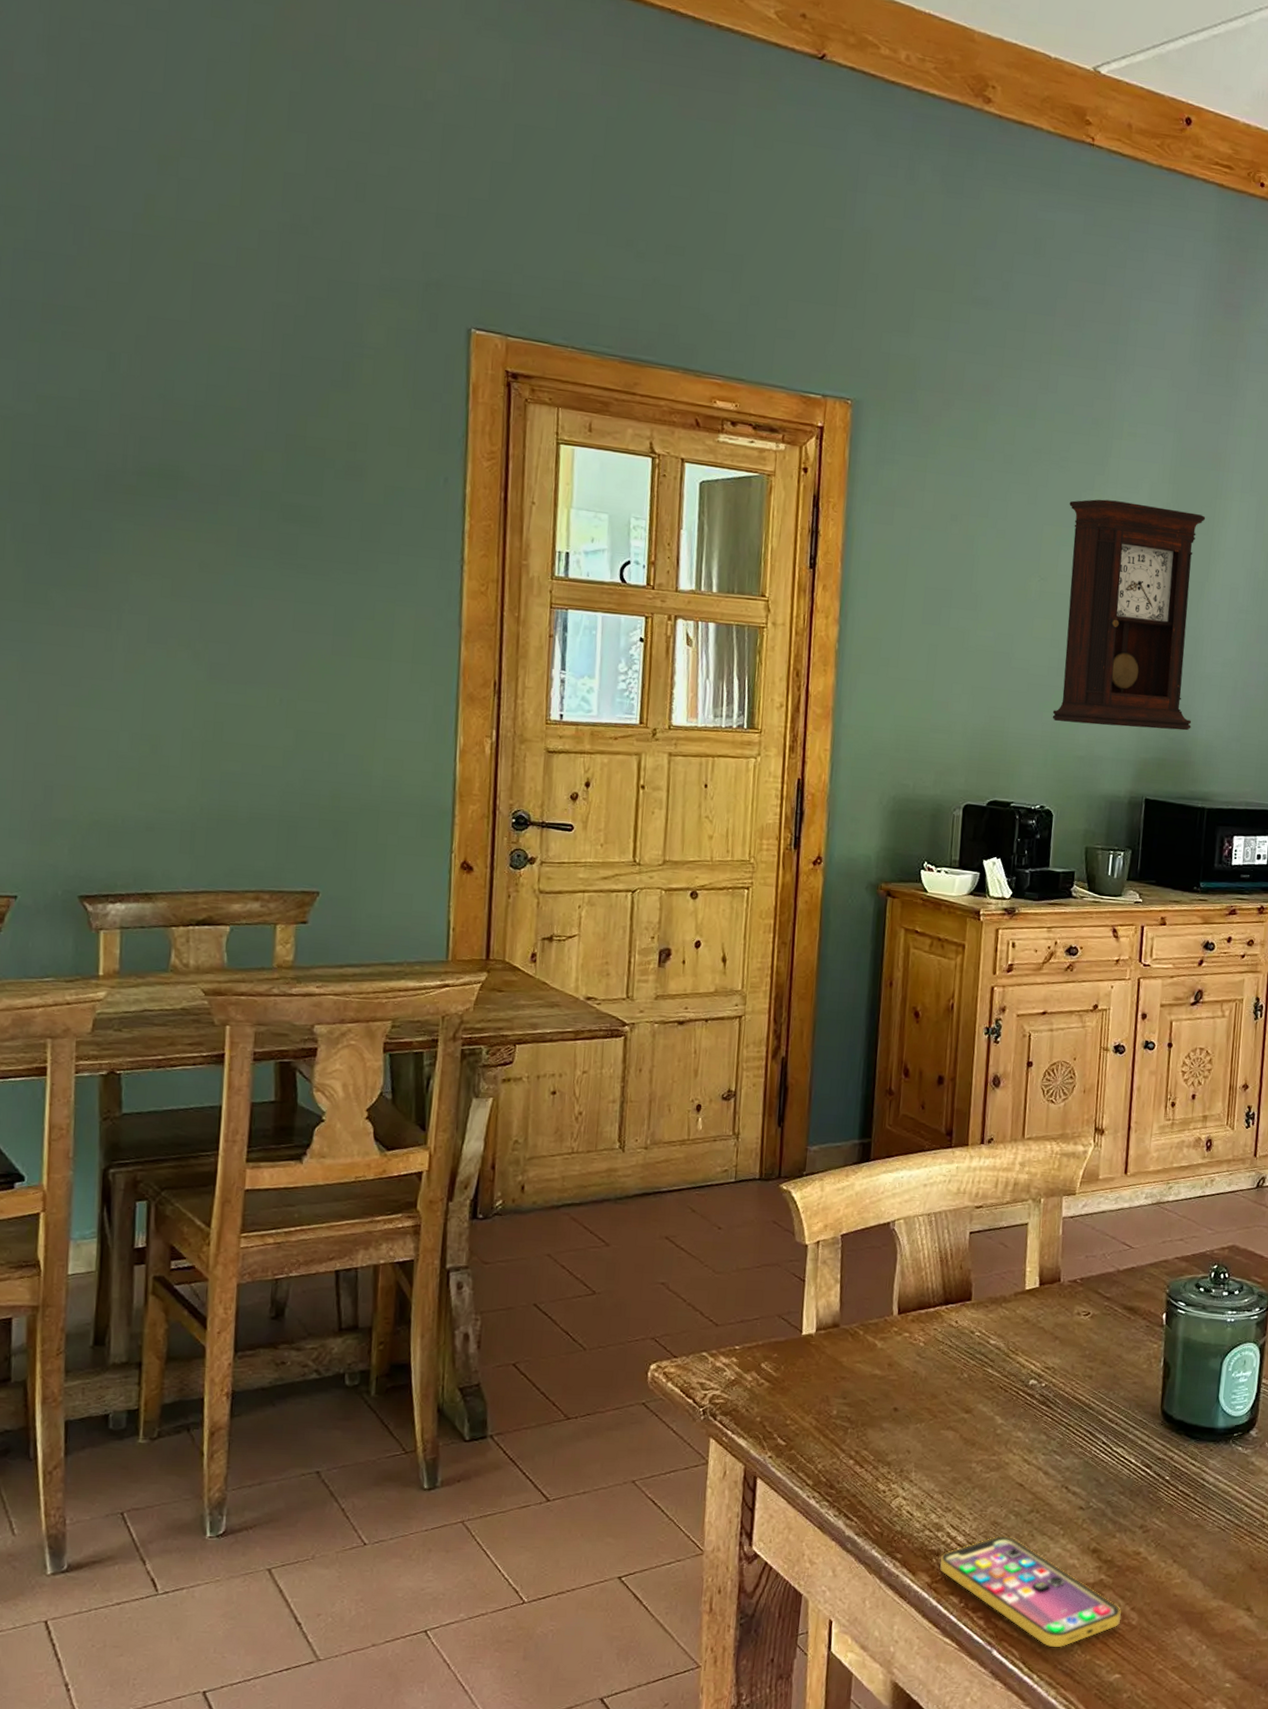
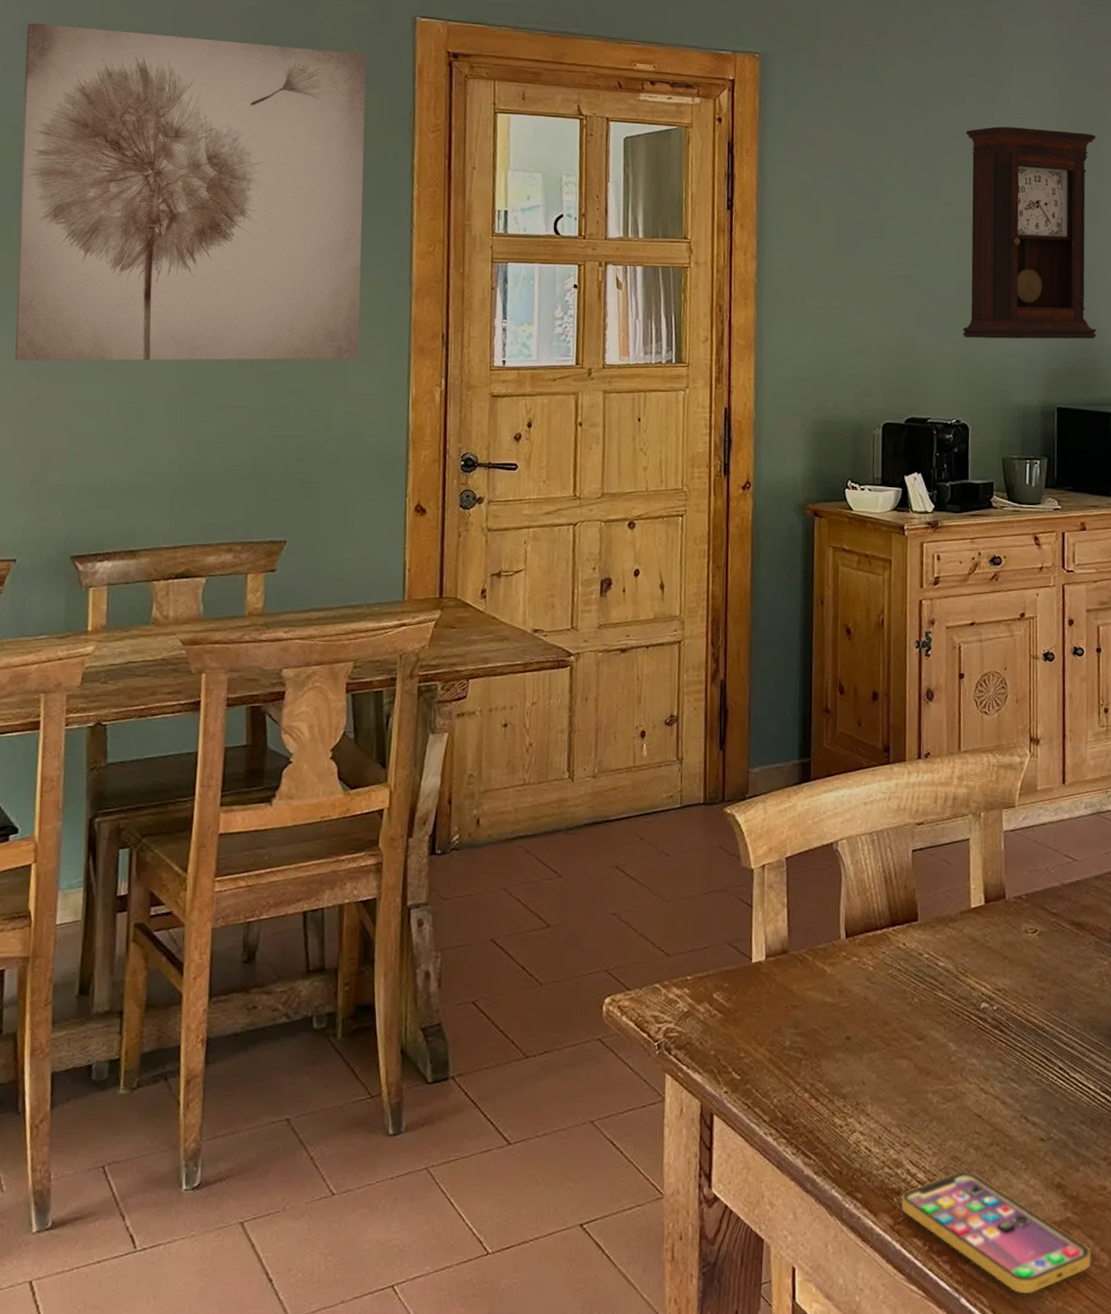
wall art: none [11,298,414,704] -> present [15,22,367,361]

